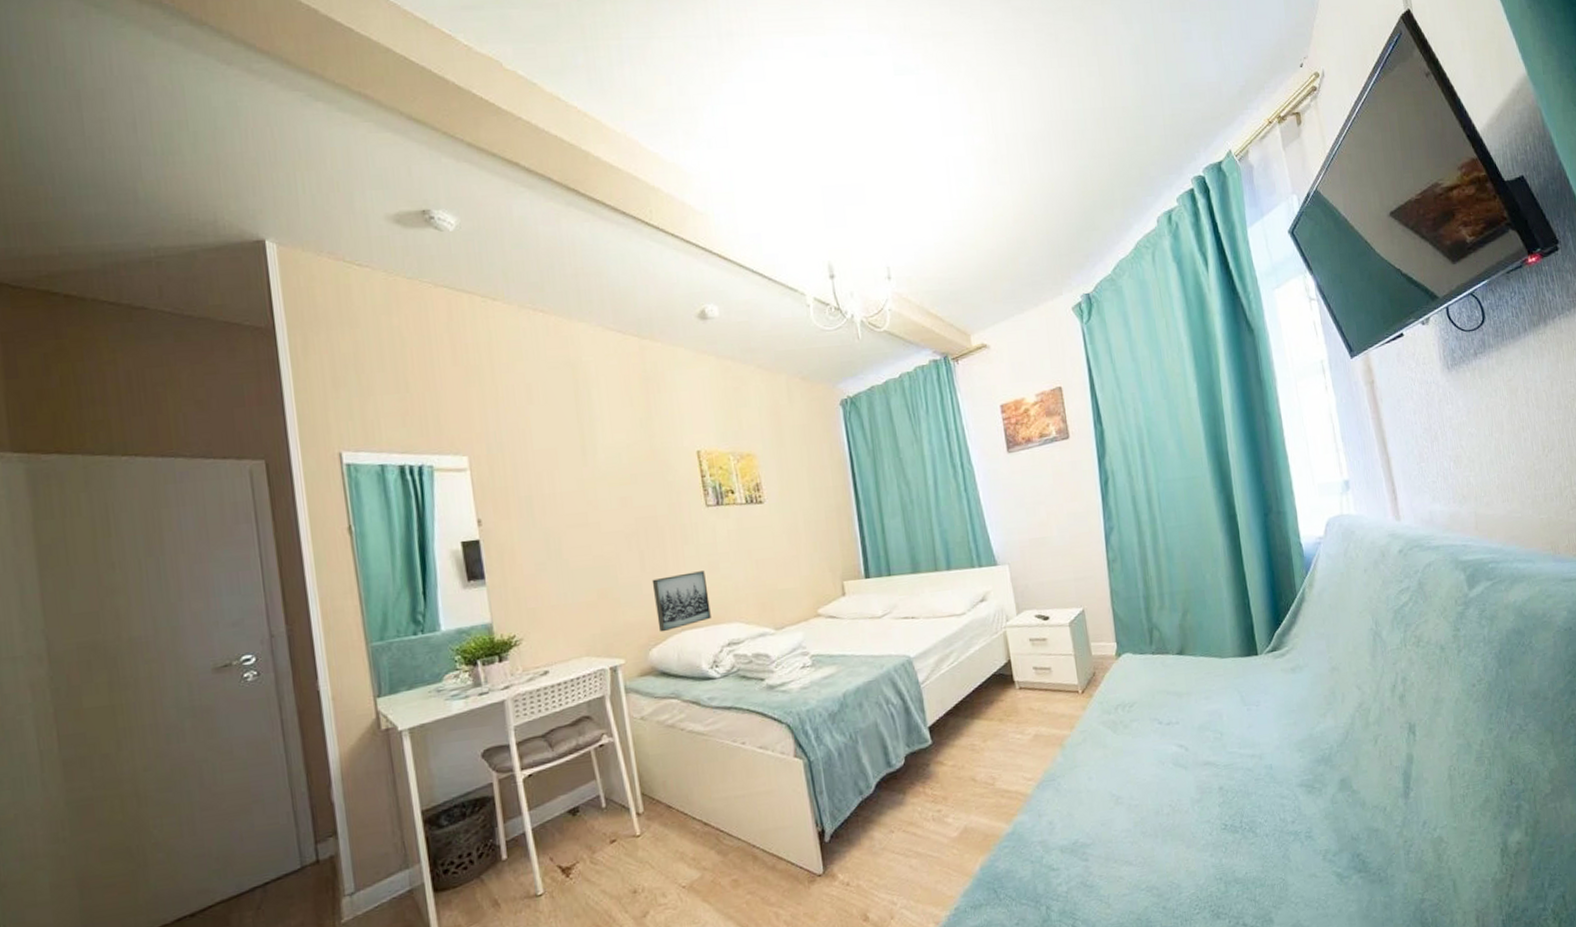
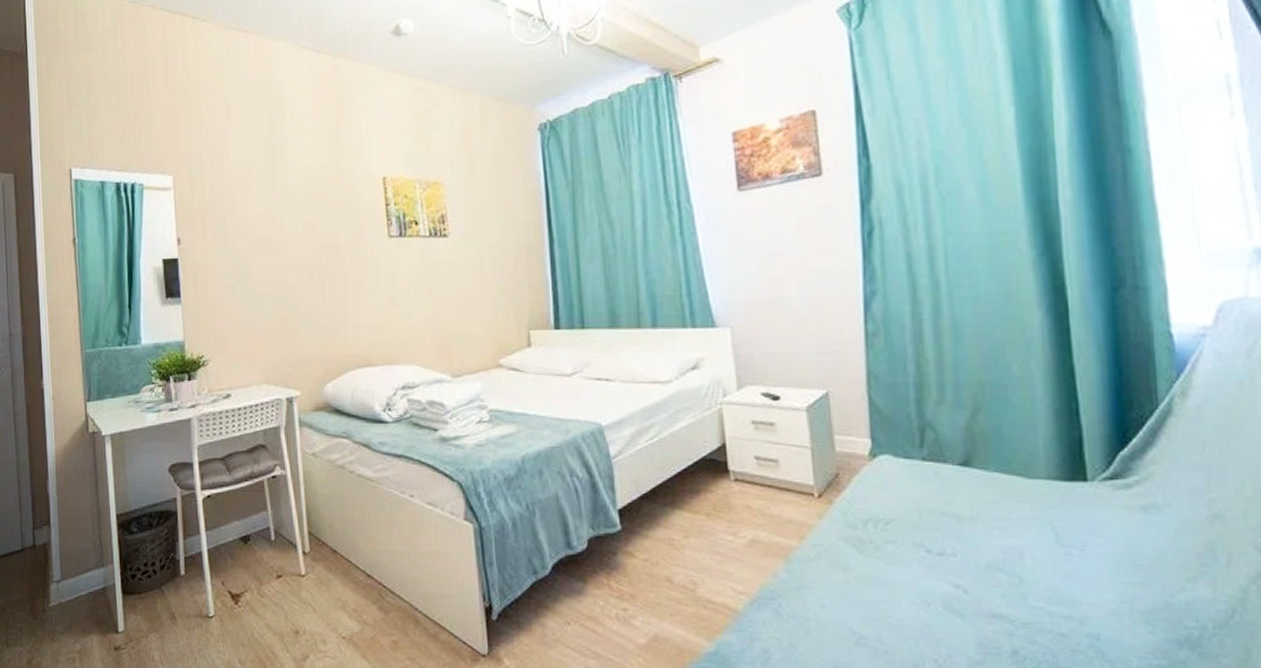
wall art: present [652,571,711,633] -> none [331,306,387,367]

